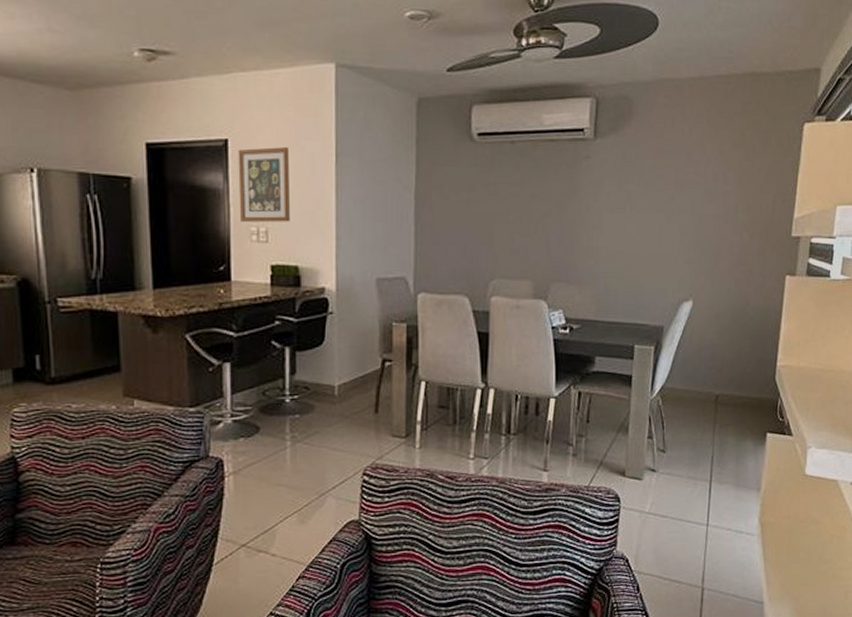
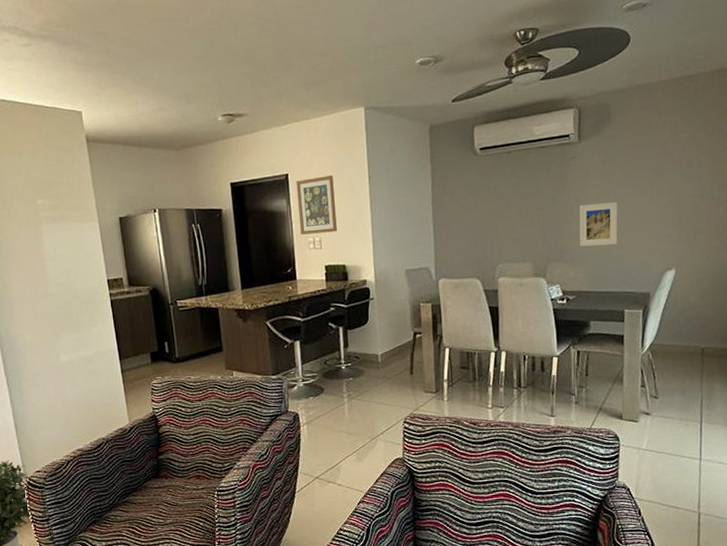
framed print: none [589,215,634,266] -> present [579,201,618,247]

